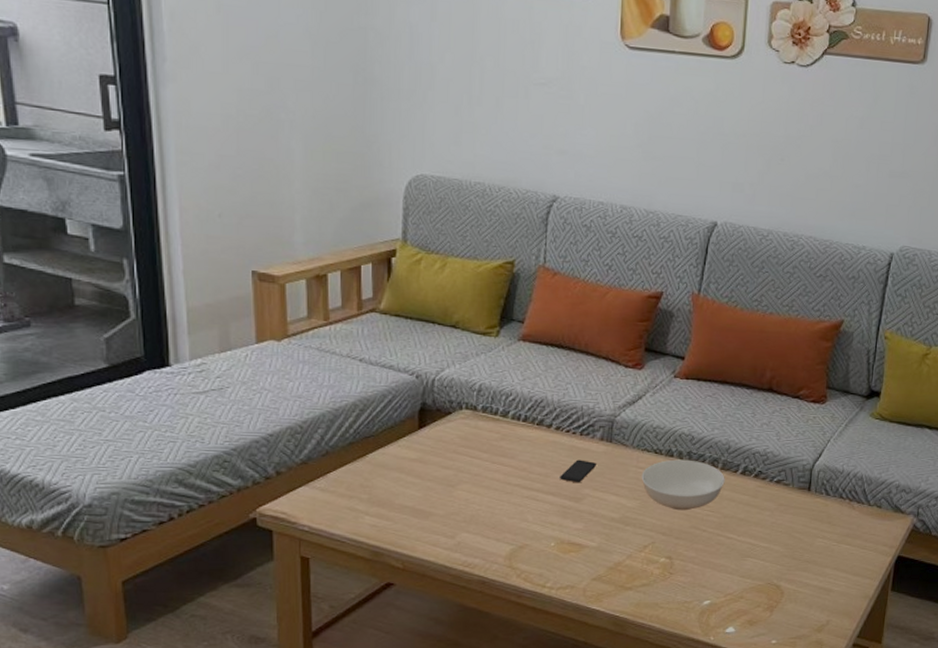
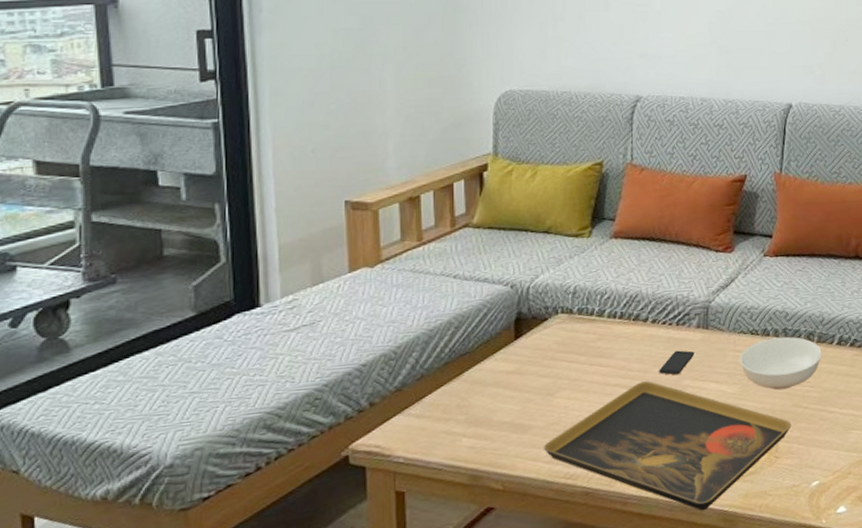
decorative tray: none [444,485,688,613] -> present [544,381,792,511]

